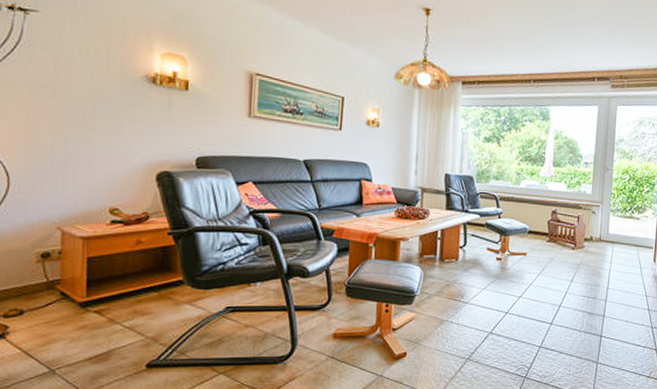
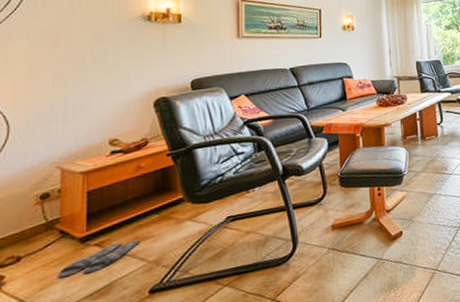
slippers: none [60,313,138,338] -> present [59,239,140,279]

